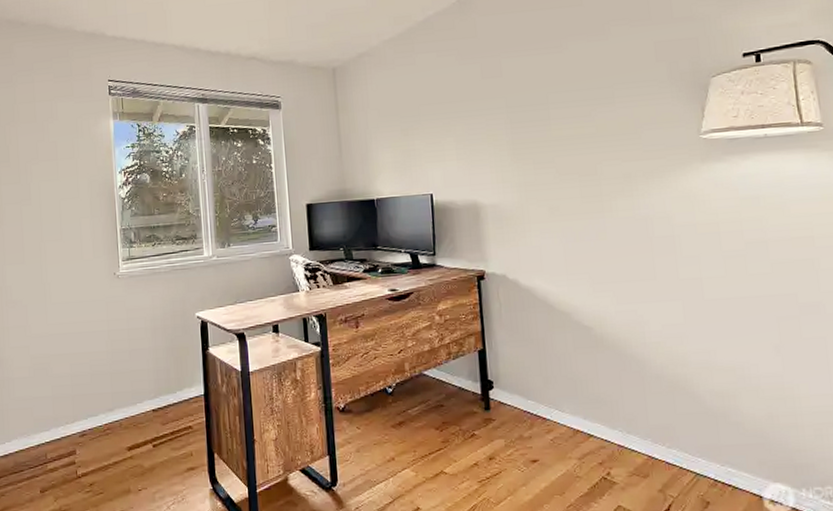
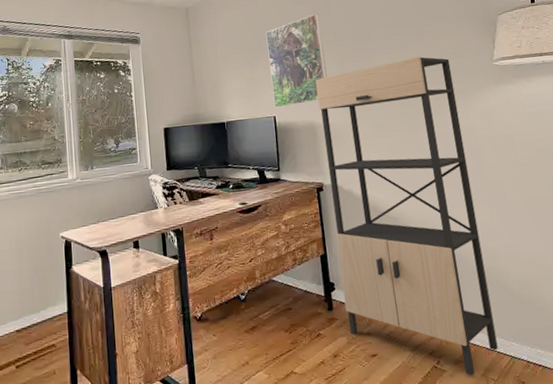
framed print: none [424,75,495,184] -> present [266,14,327,108]
shelving unit: none [480,127,681,490] -> present [315,56,498,376]

